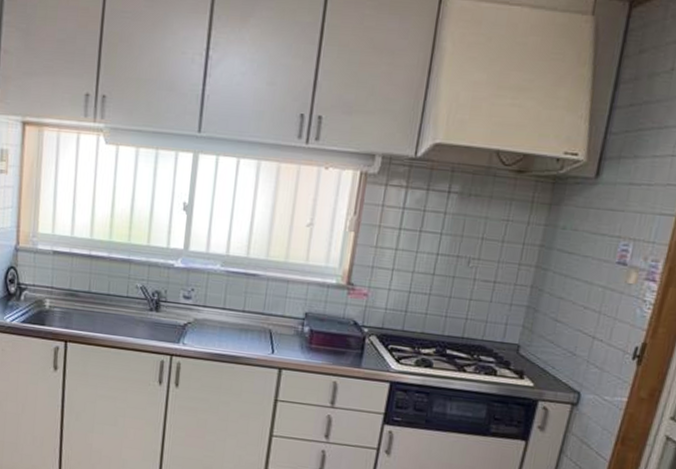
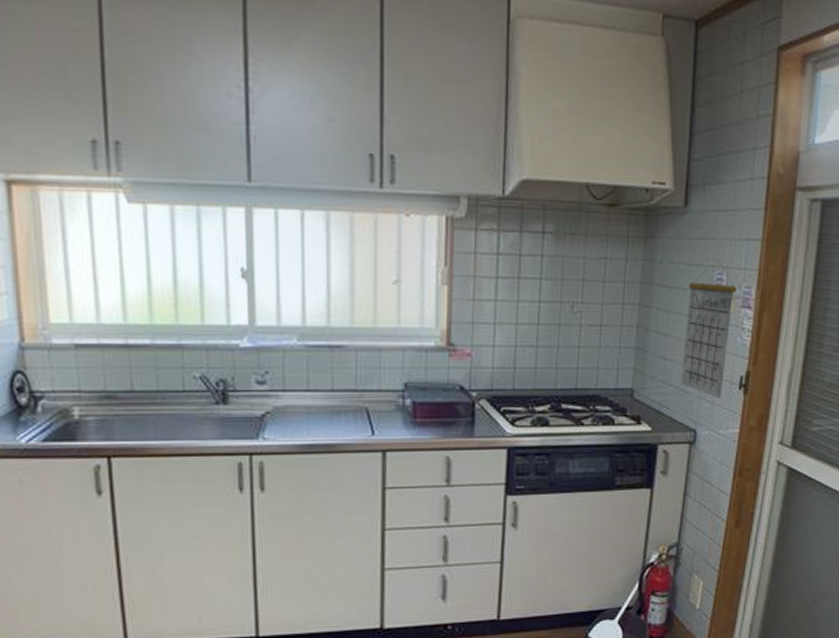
calendar: none [570,230,643,366] -> present [681,258,737,399]

